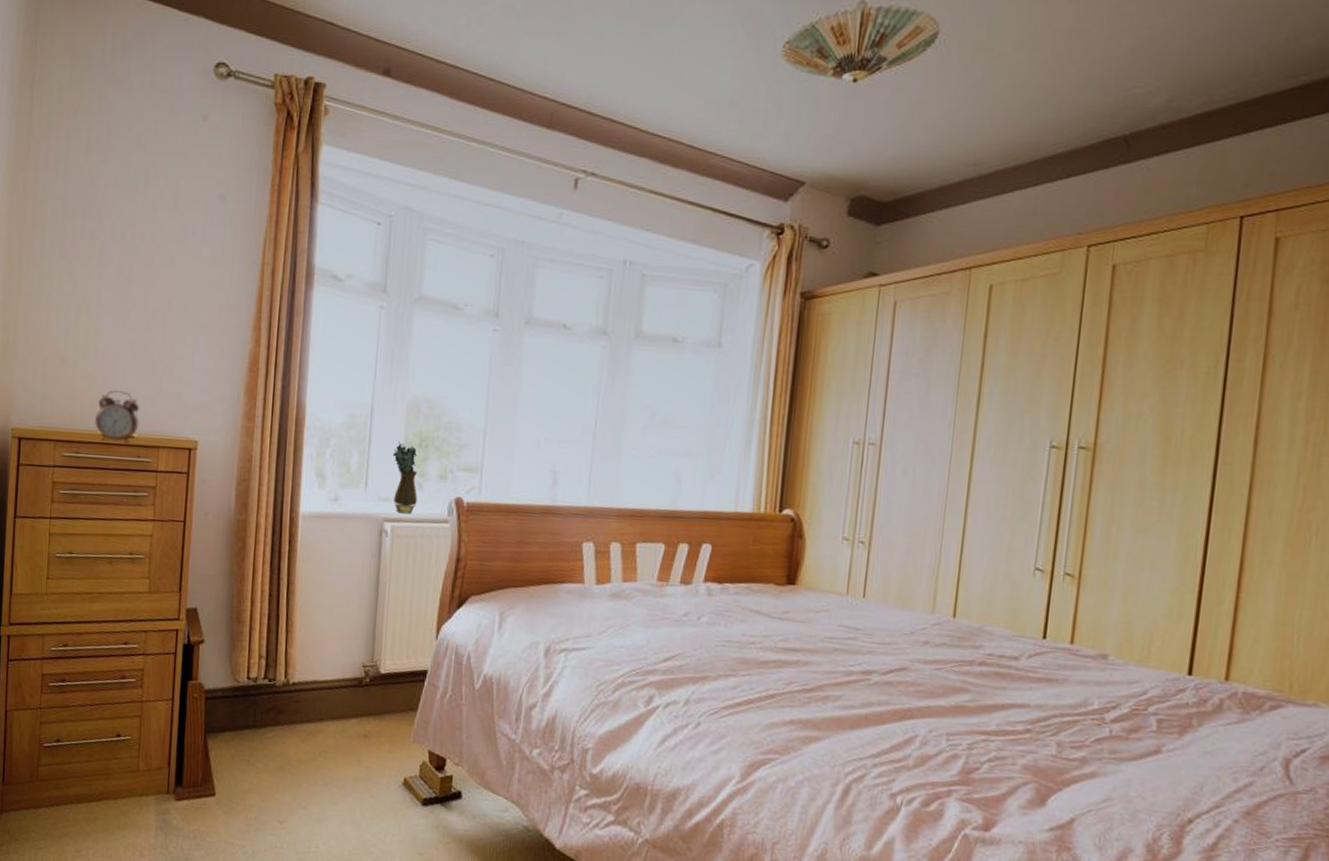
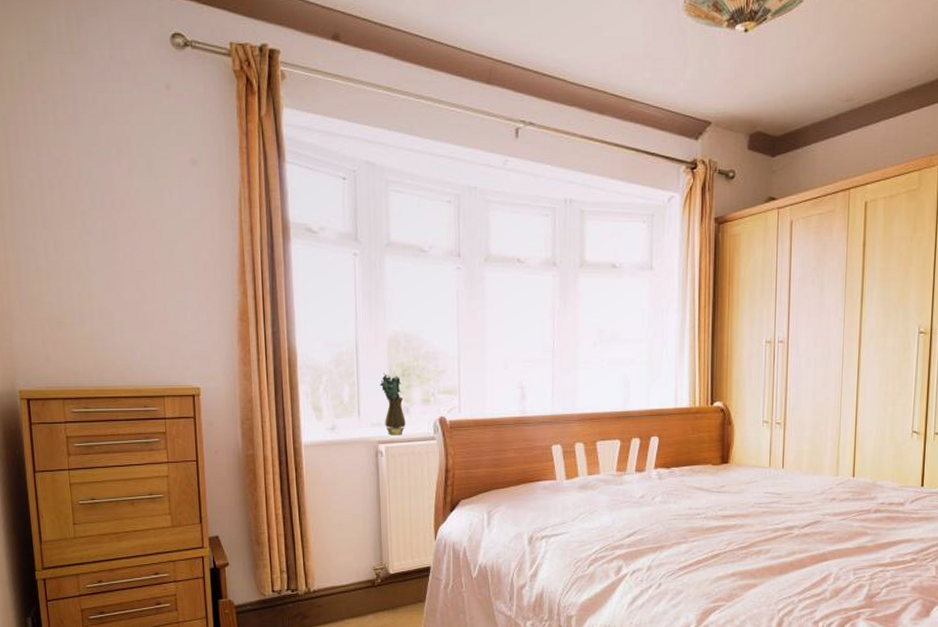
alarm clock: present [95,390,140,443] -> none [99,347,142,395]

